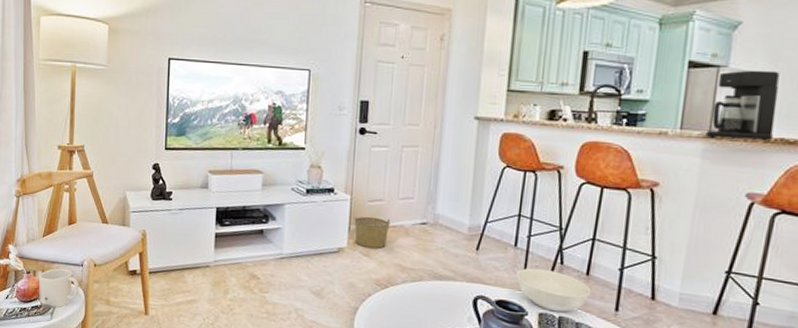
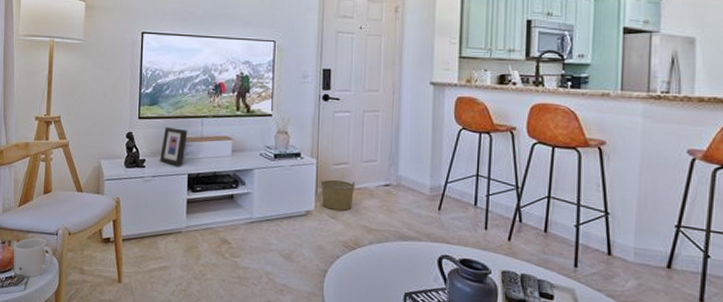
picture frame: none [187,158,217,200] -> present [160,126,188,166]
bowl: present [516,268,592,313] -> none [478,226,550,270]
coffee maker: present [707,70,780,142] -> none [646,35,708,101]

